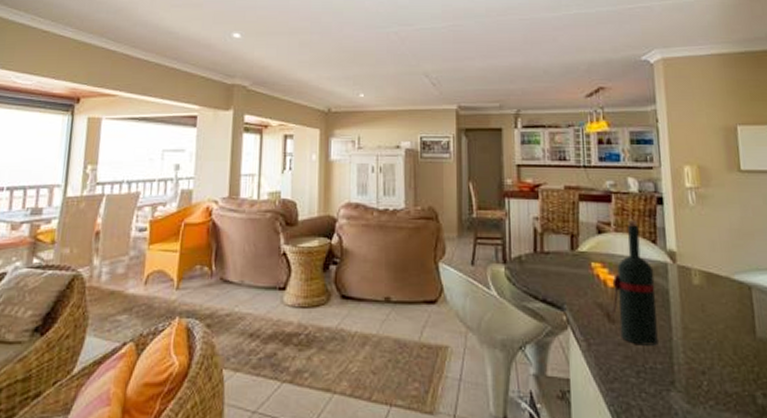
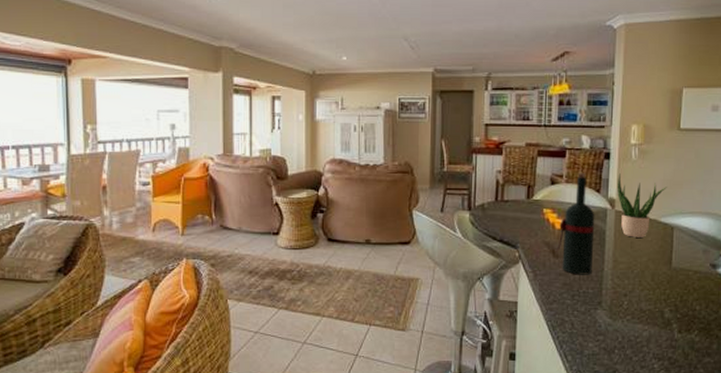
potted plant: none [675,221,737,299] -> present [617,173,668,237]

